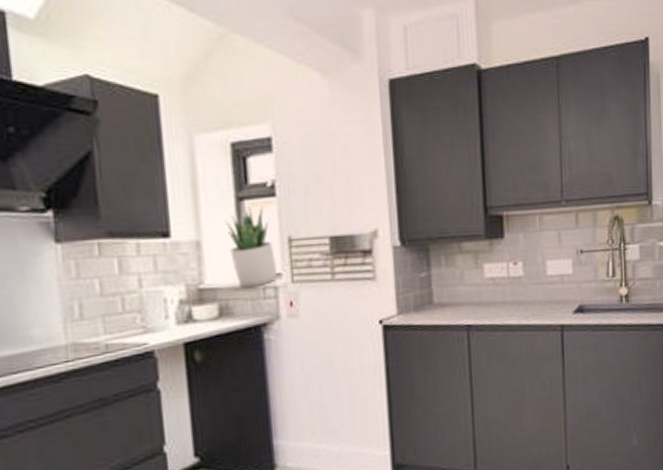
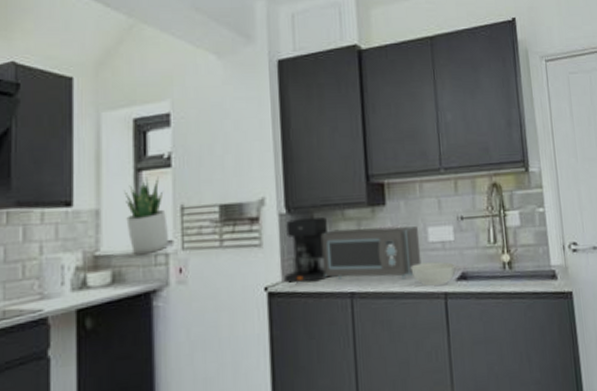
coffee maker: none [399,250,445,317] -> present [284,217,329,284]
microwave: none [438,259,539,312] -> present [322,226,422,280]
bowl: none [527,295,573,319] -> present [409,261,456,287]

